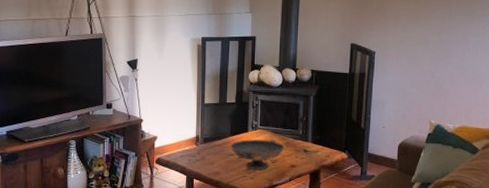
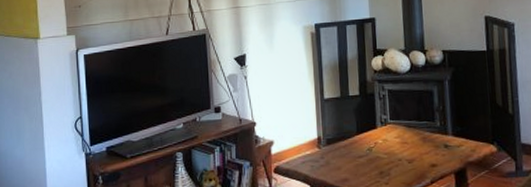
decorative bowl: present [230,139,285,170] -> none [358,134,421,174]

